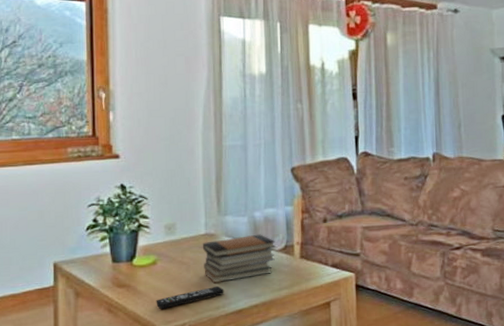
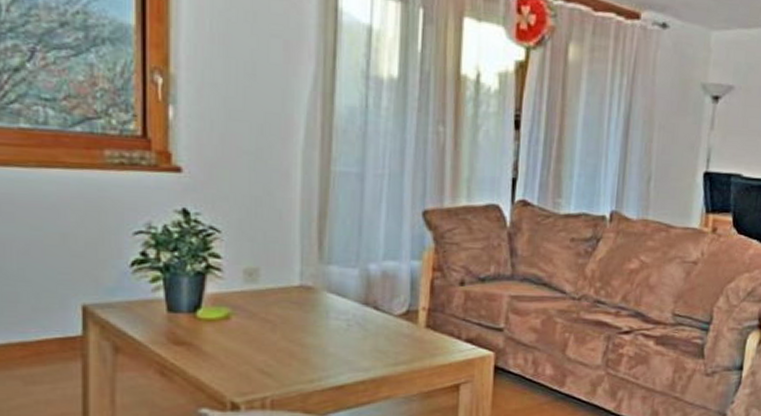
remote control: present [156,286,224,310] -> none [227,353,322,378]
book stack: present [202,234,276,284] -> none [294,292,394,350]

